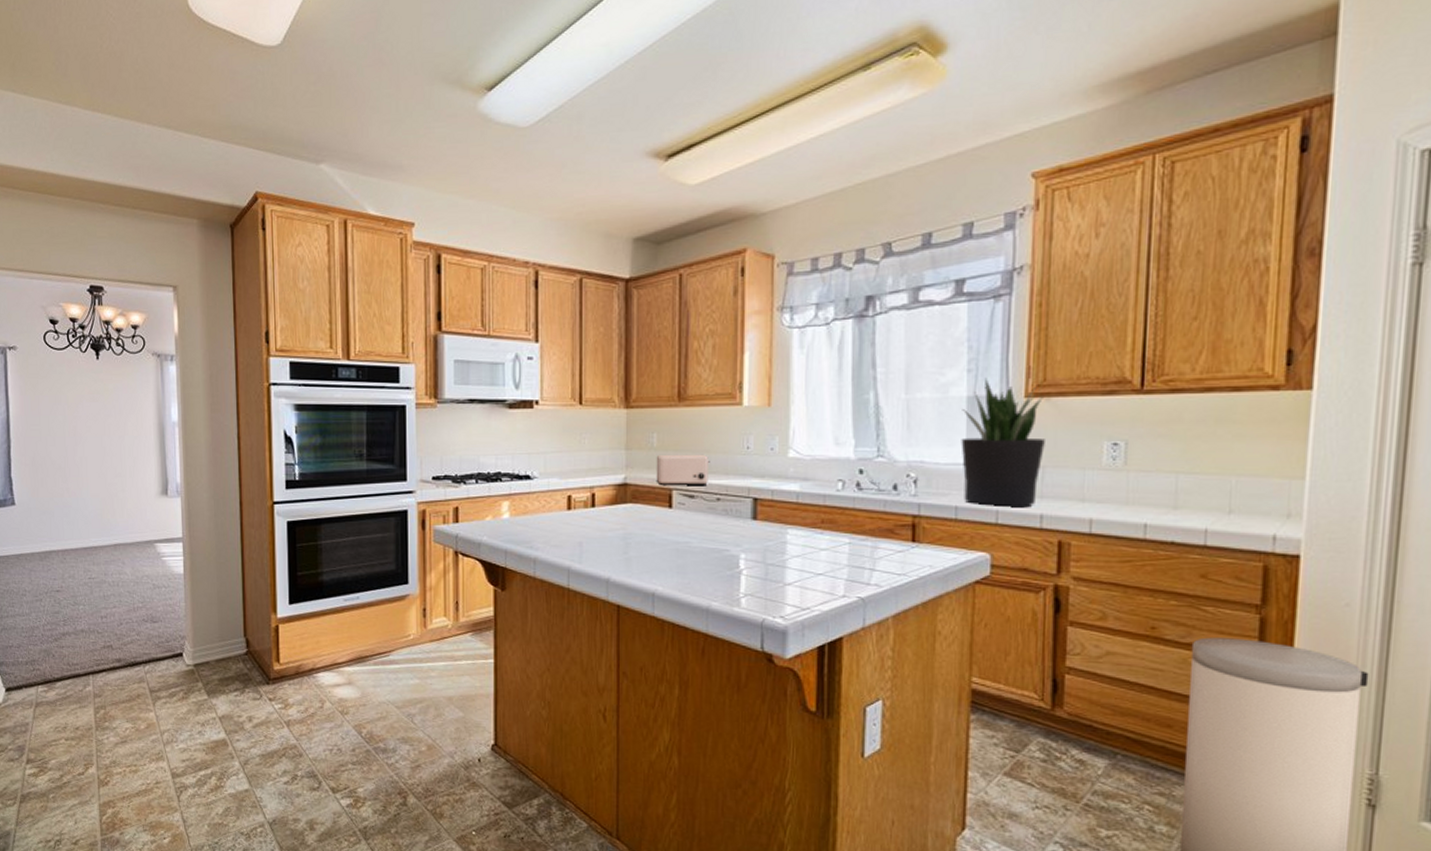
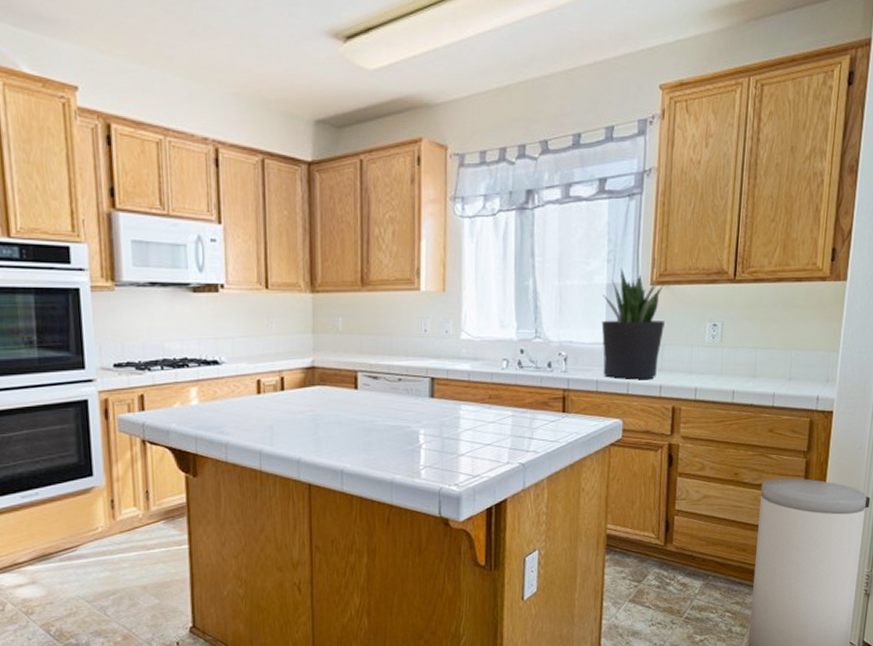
toaster: present [656,454,710,486] -> none [341,337,392,368]

